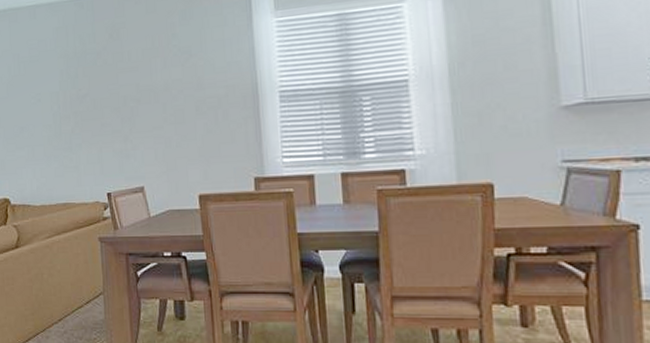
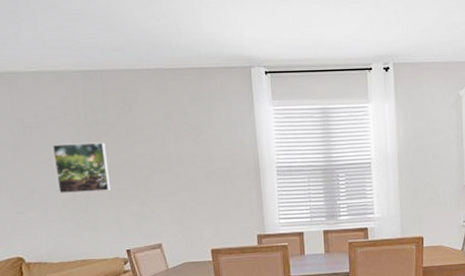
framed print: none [42,73,95,131] -> present [51,142,111,194]

